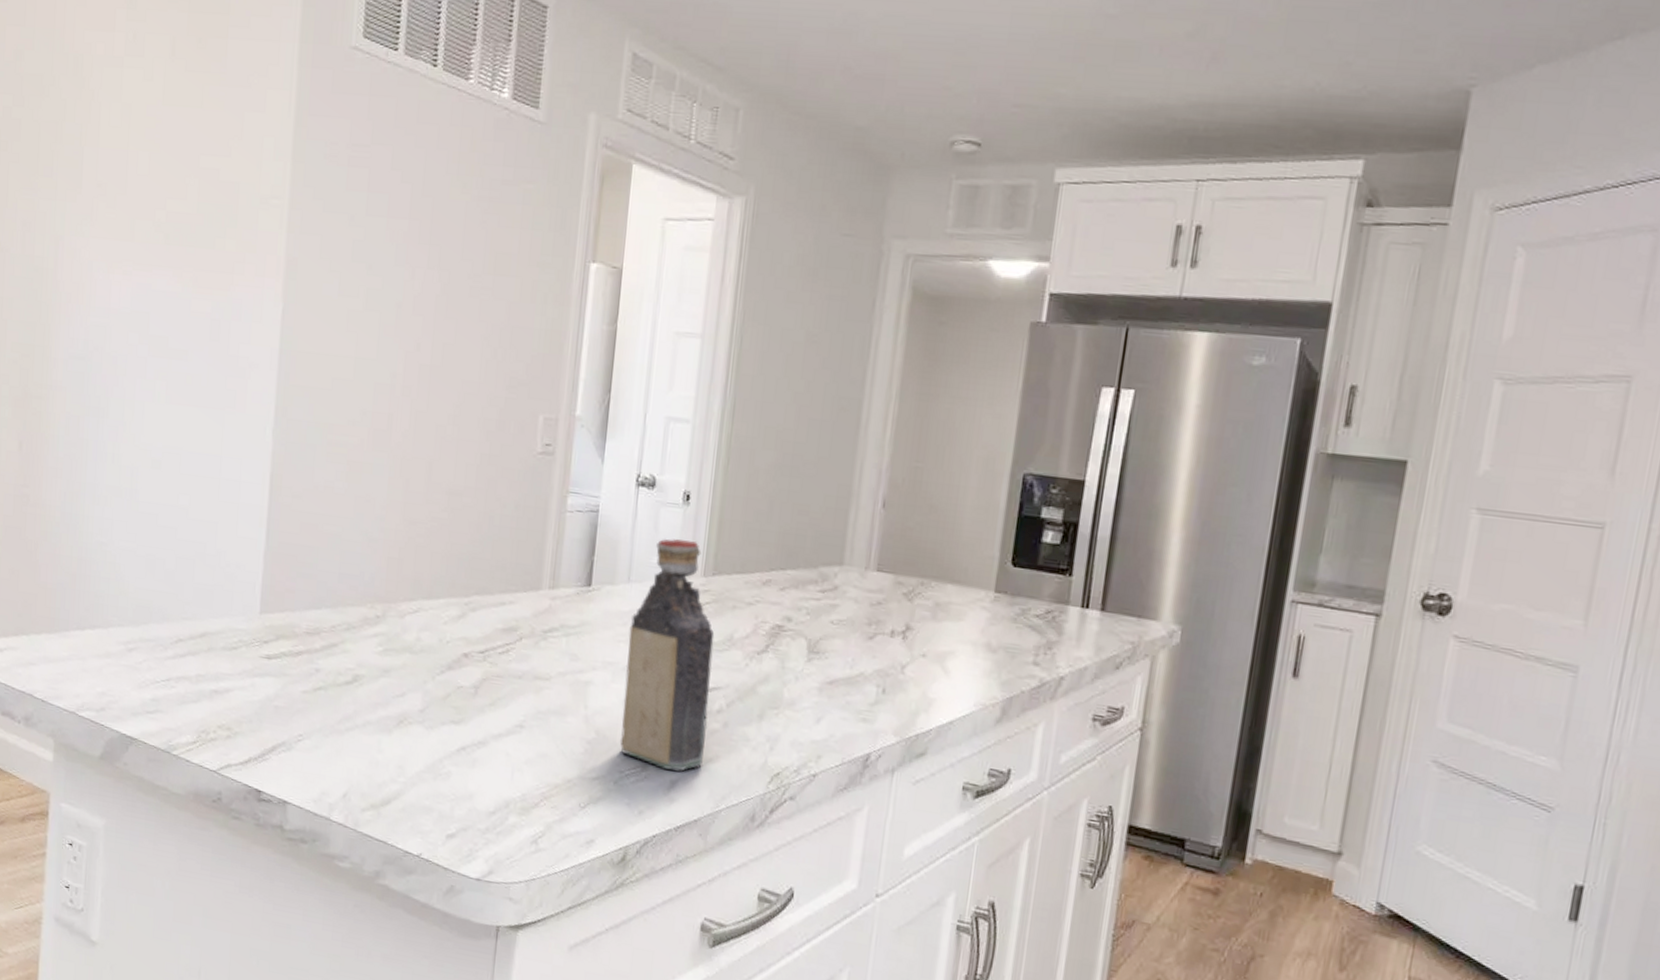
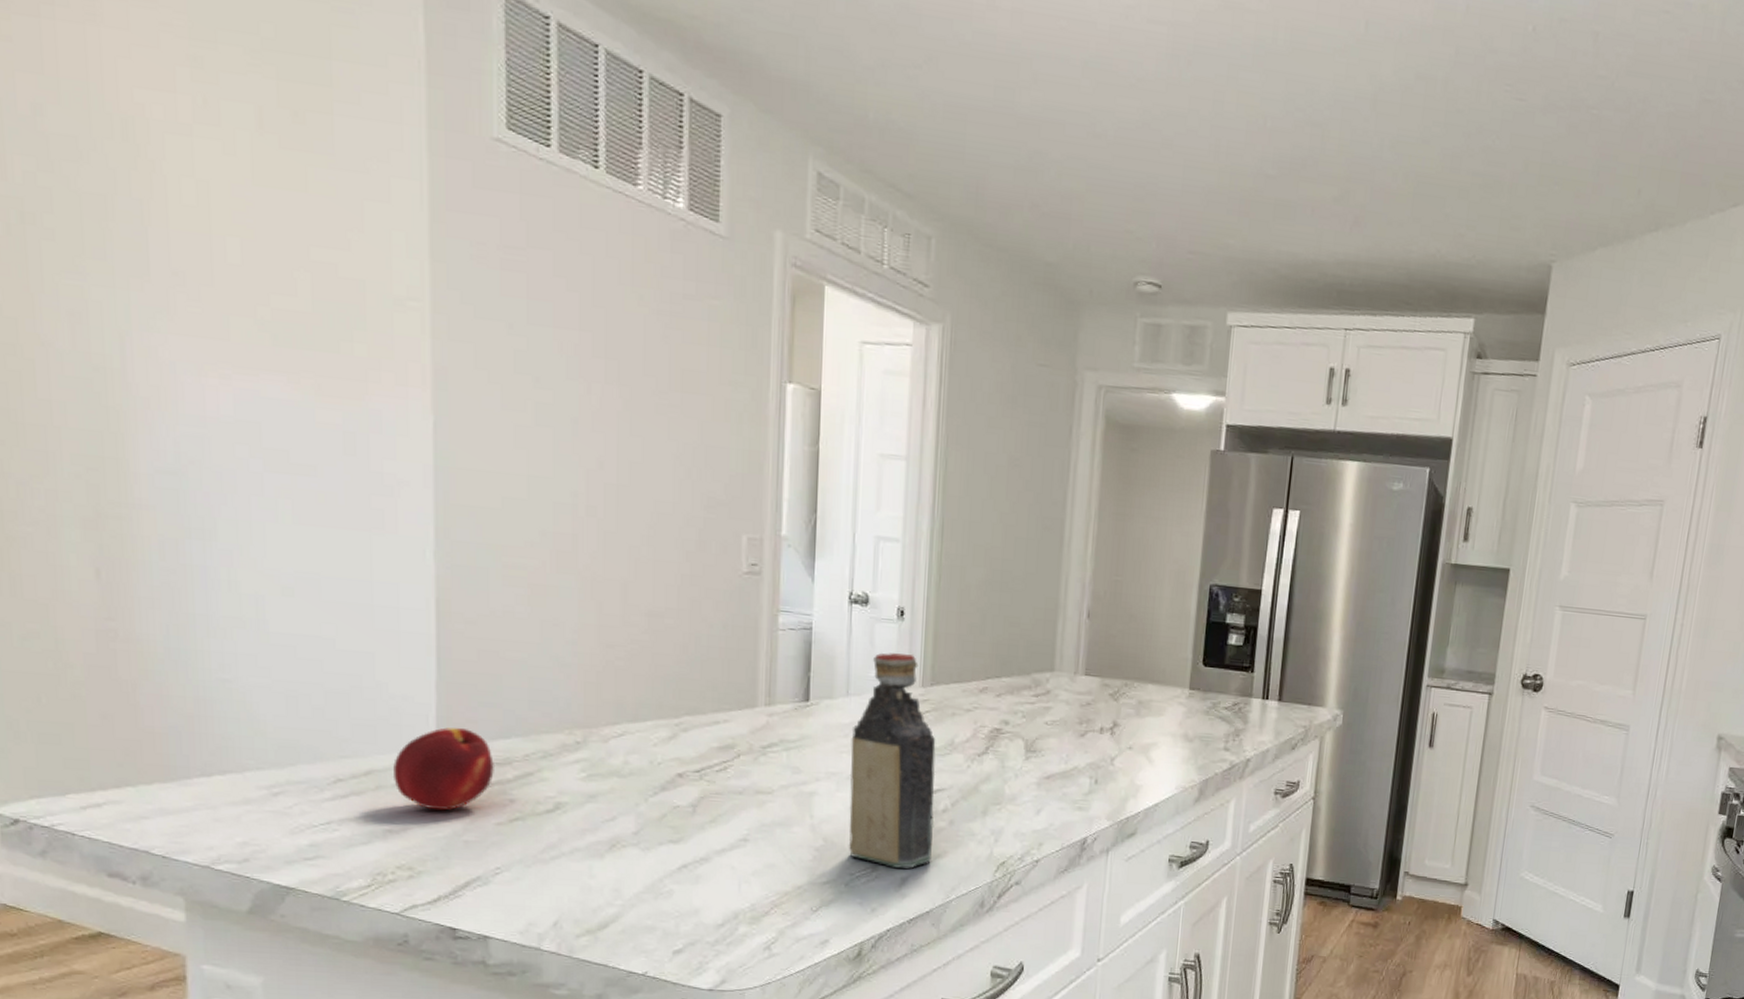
peach: none [222,595,306,676] -> present [392,727,494,811]

